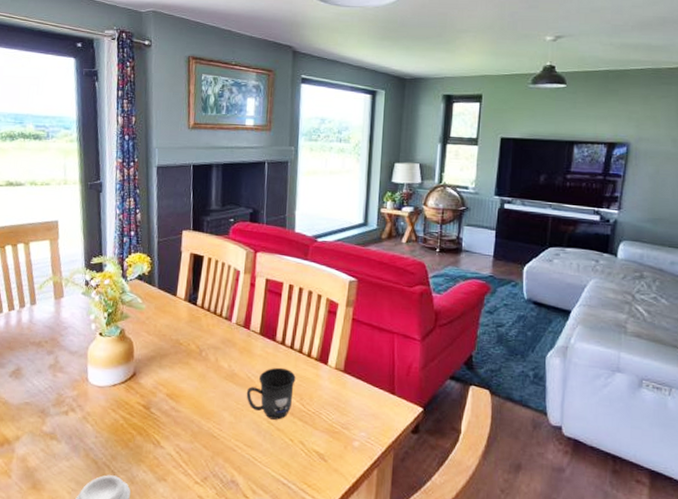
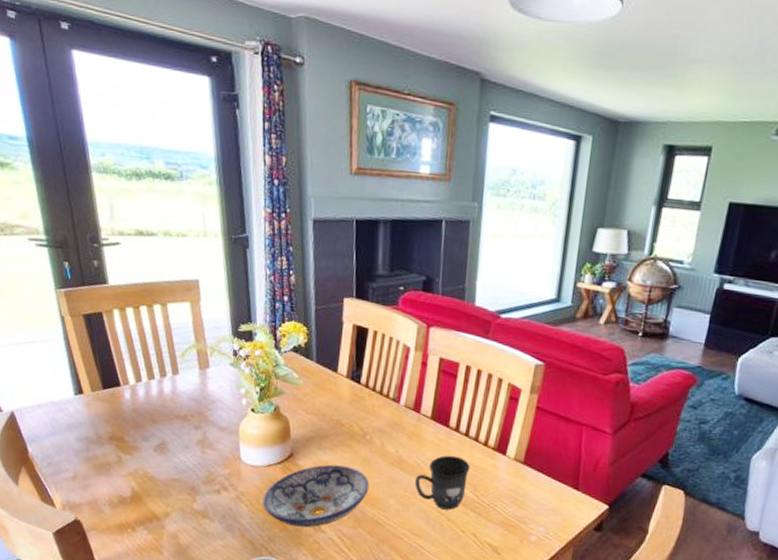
bowl: none [106,381,205,444] -> present [262,464,370,528]

